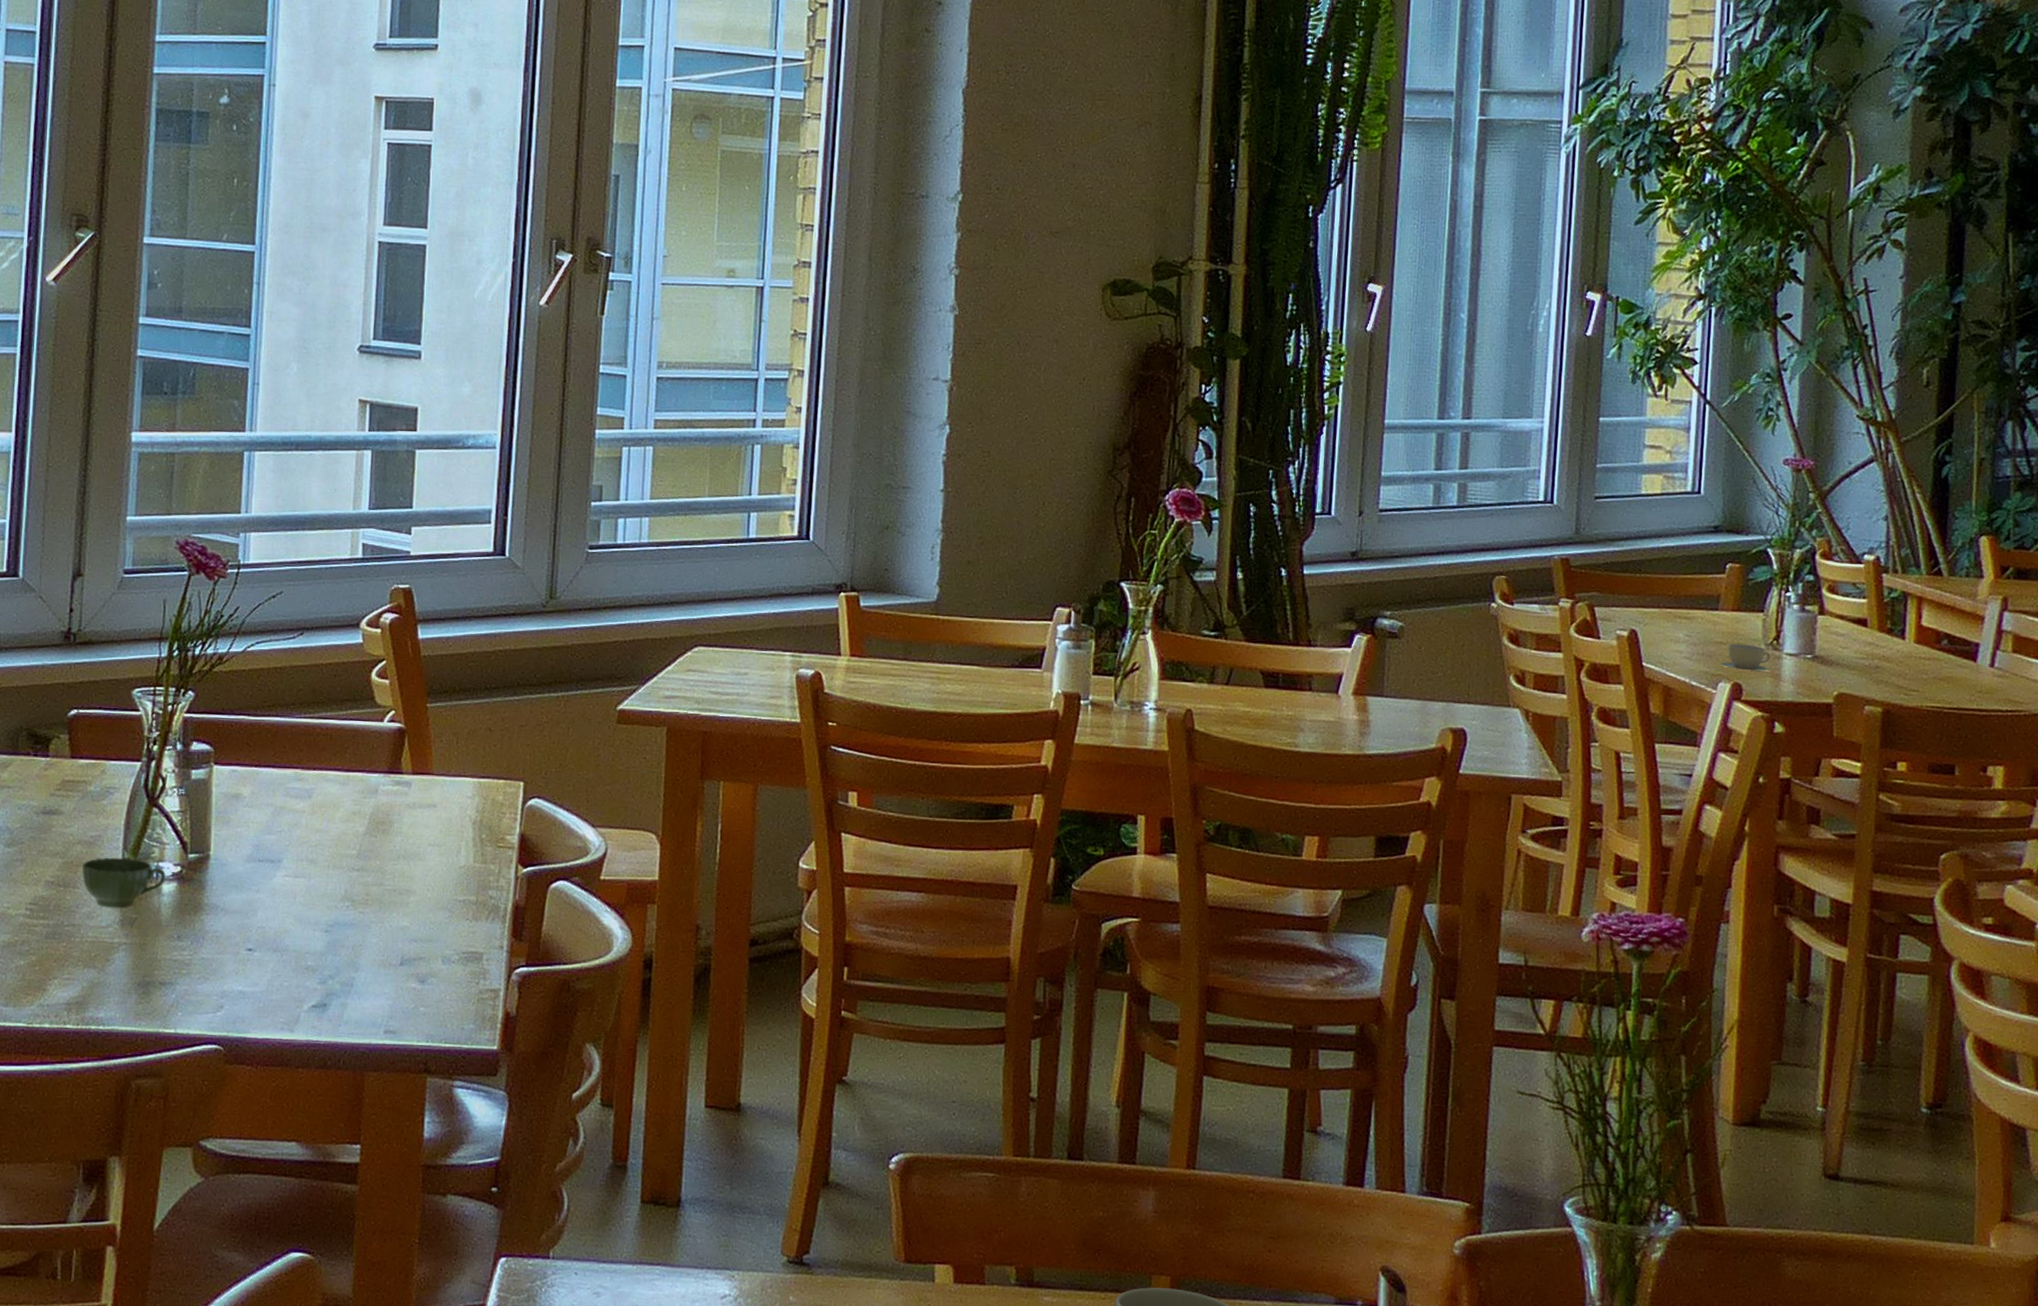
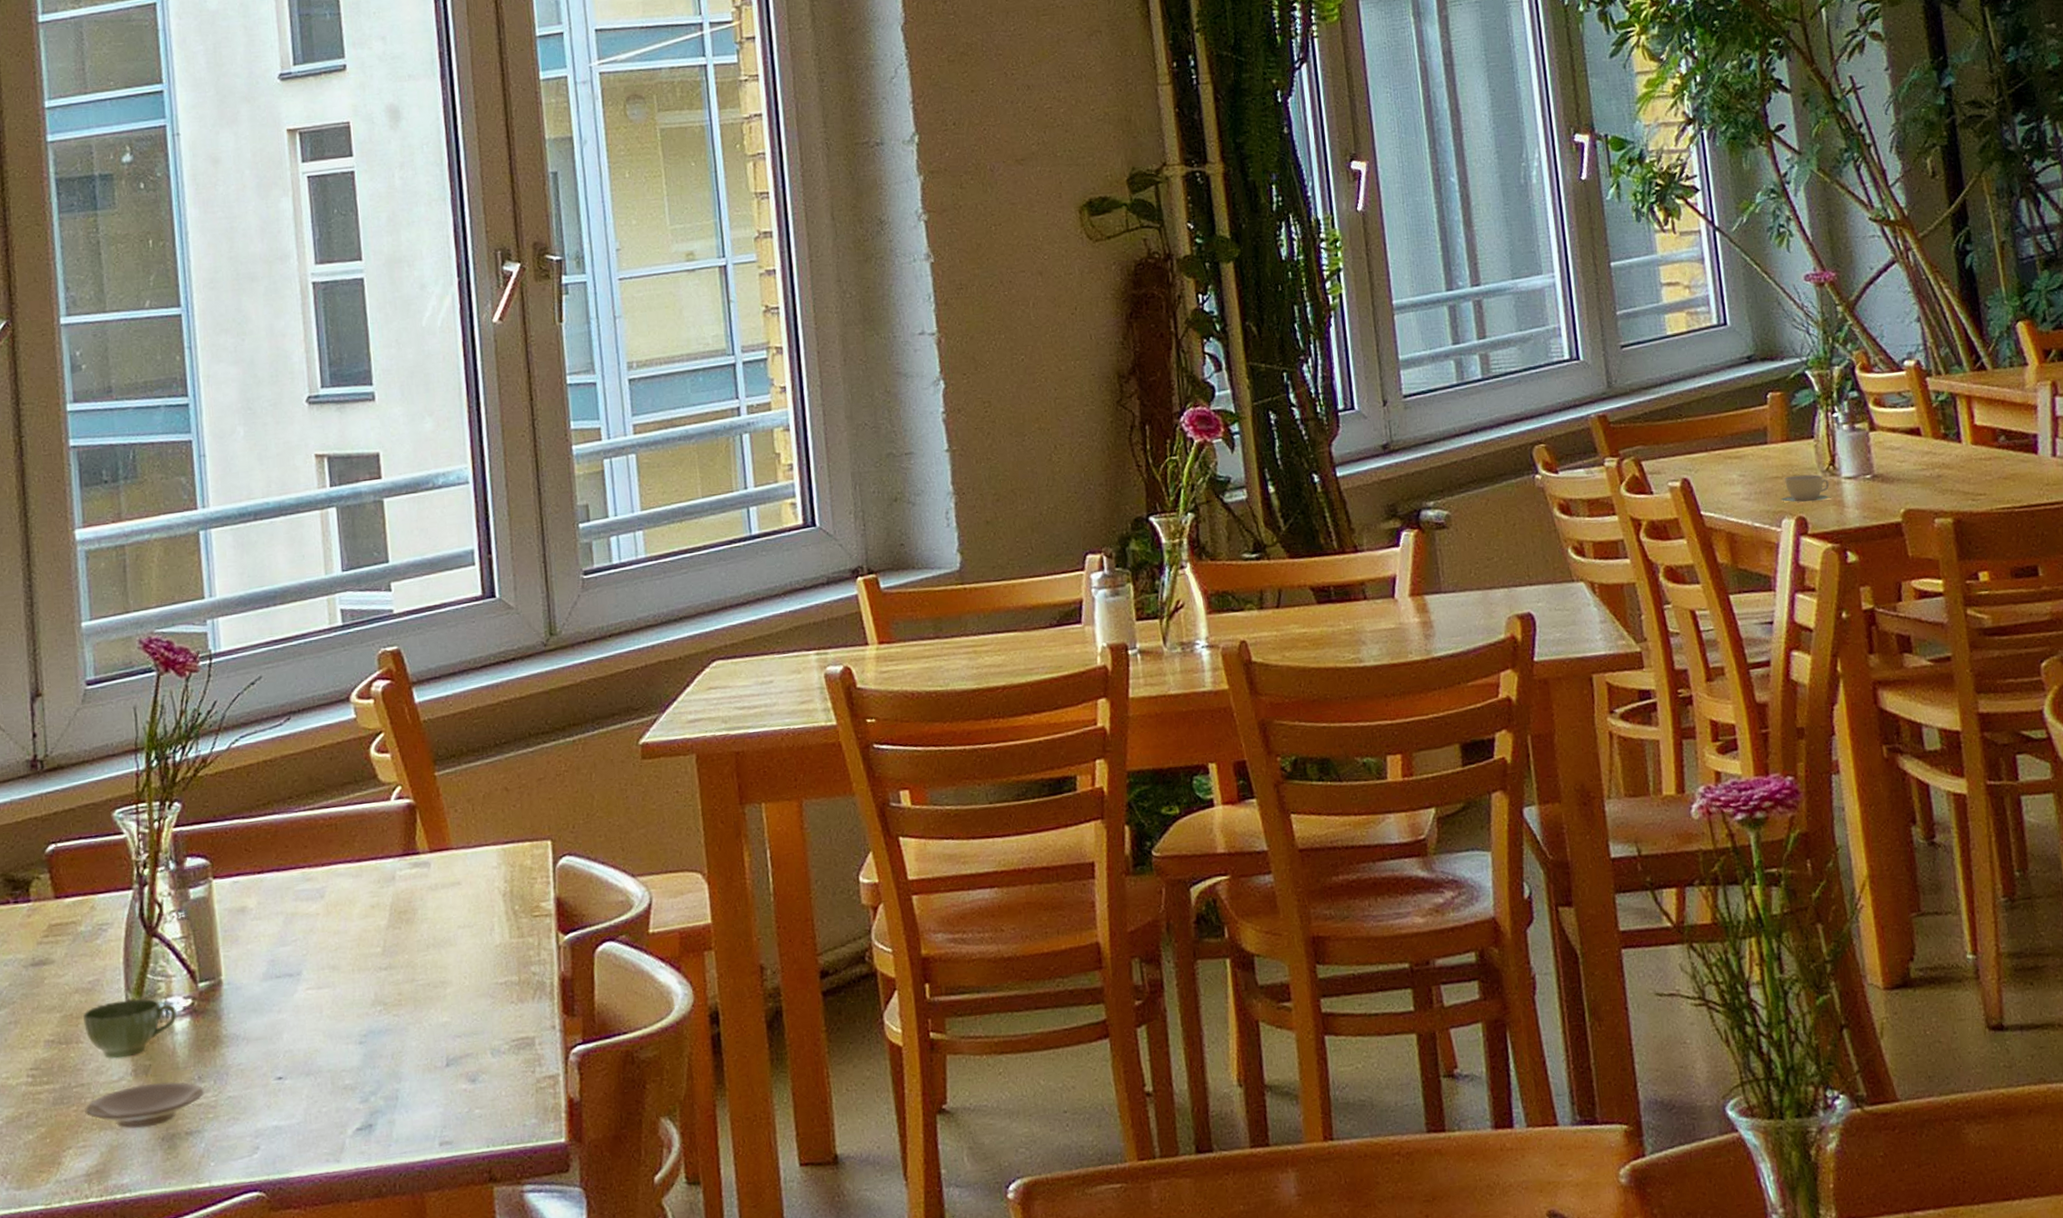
saucer: none [73,934,181,972] -> present [85,1082,204,1129]

